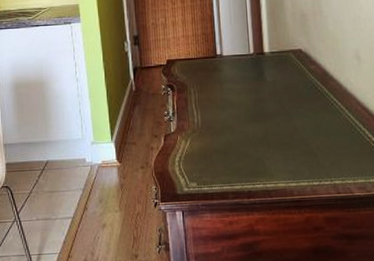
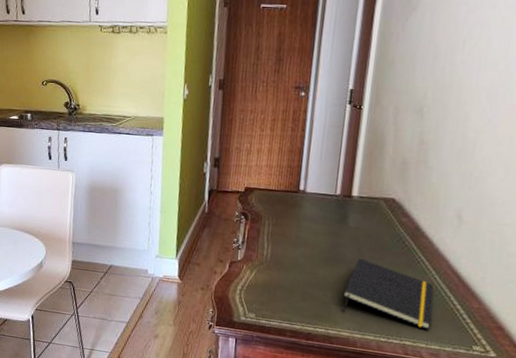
notepad: none [273,109,354,166] -> present [341,258,434,330]

